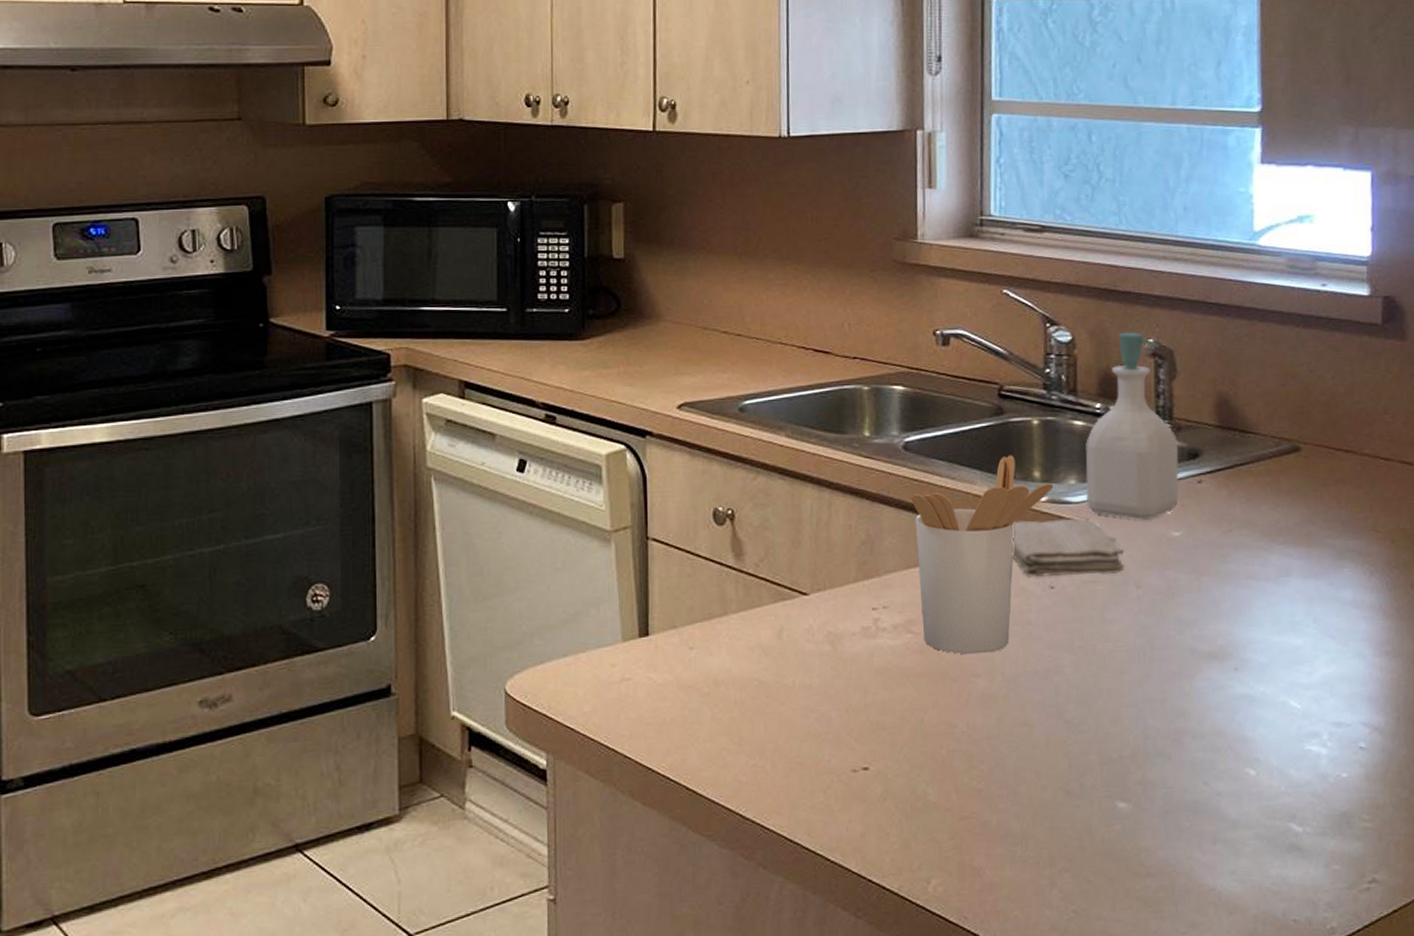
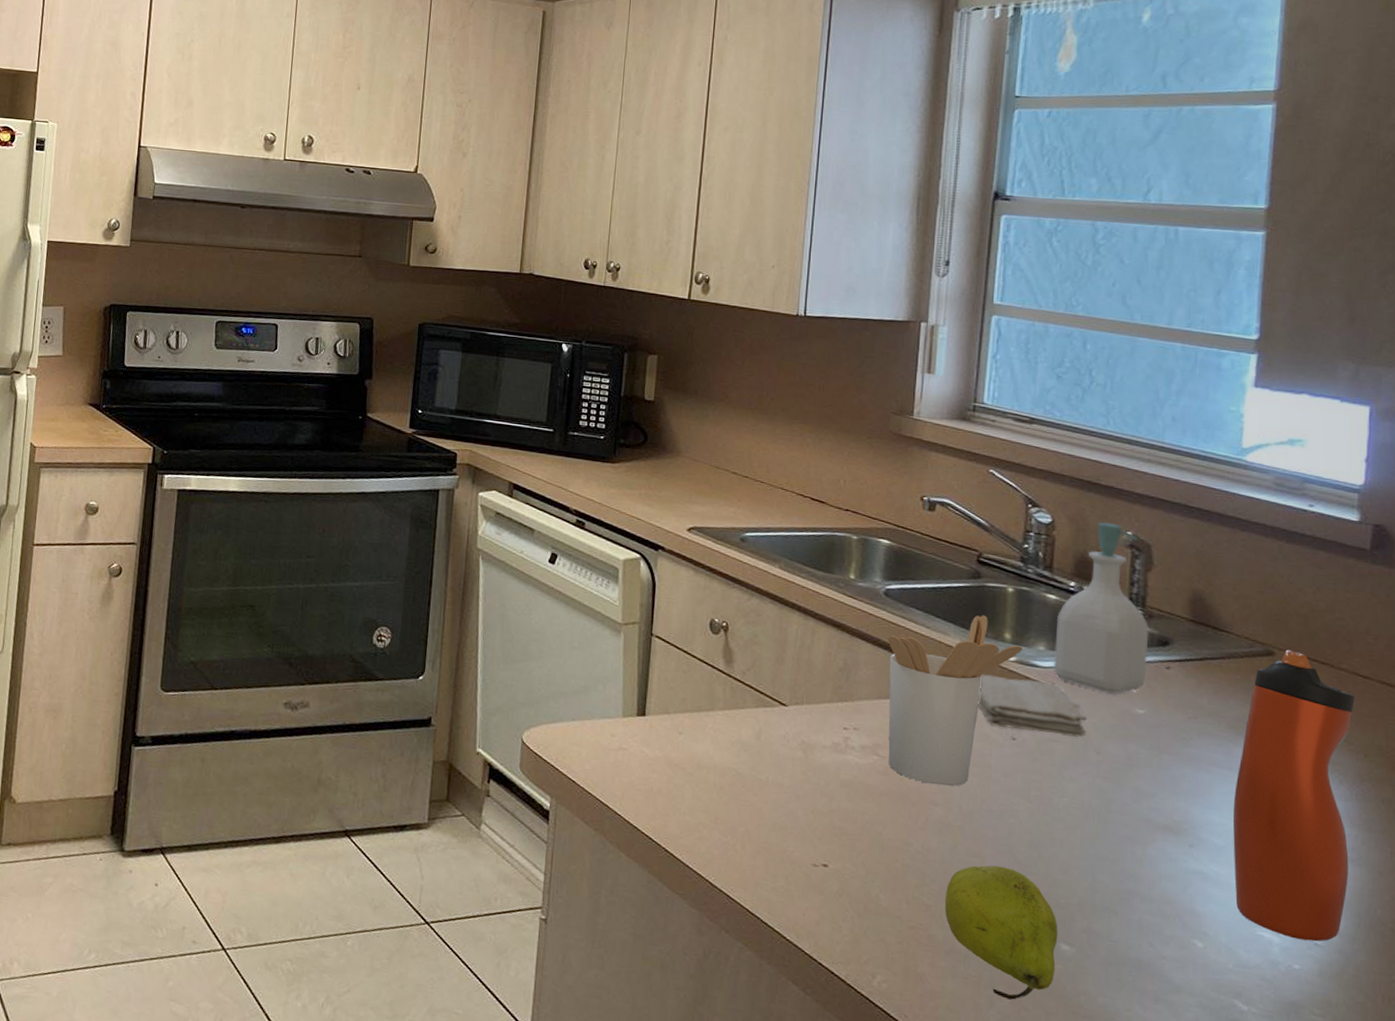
fruit: none [995,730,1114,875] -> present [944,865,1058,1000]
water bottle: none [1273,443,1386,747] -> present [1232,650,1355,942]

